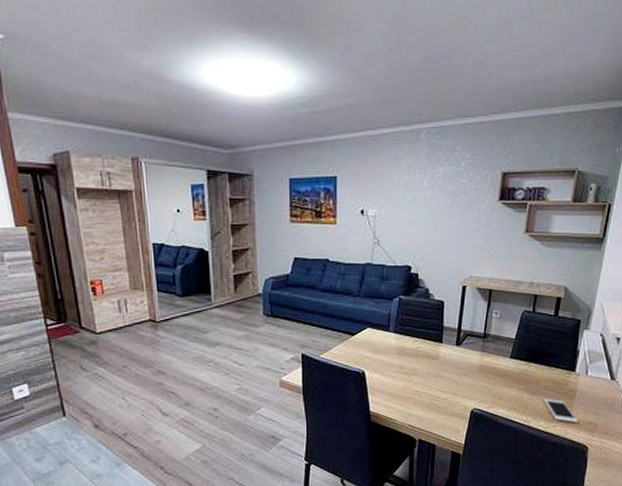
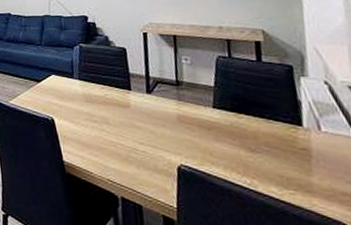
cell phone: present [544,398,578,423] -> none [269,158,325,192]

